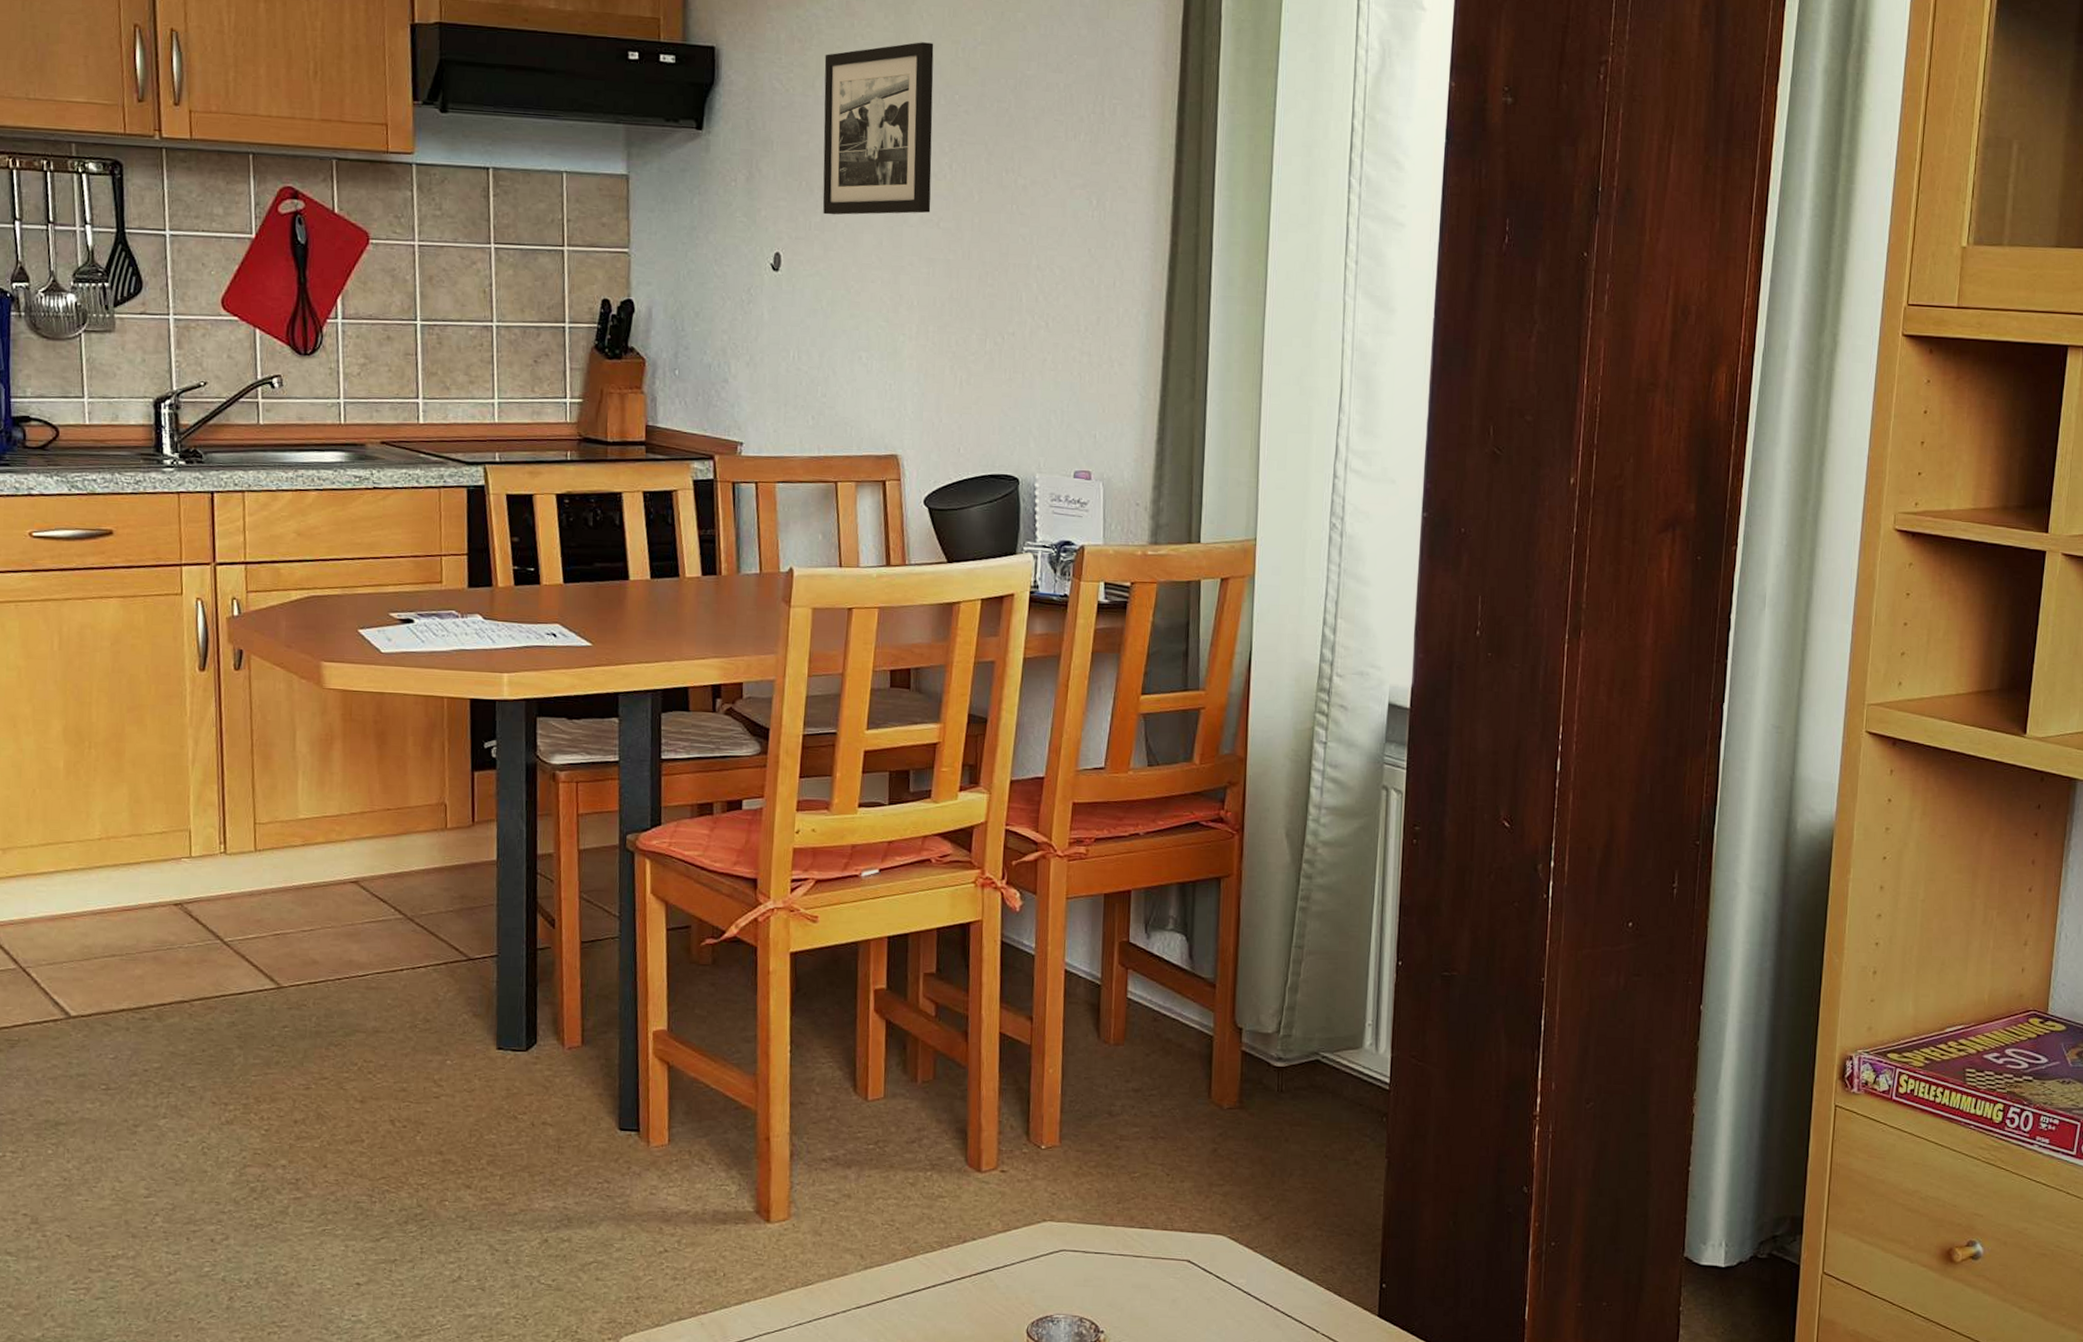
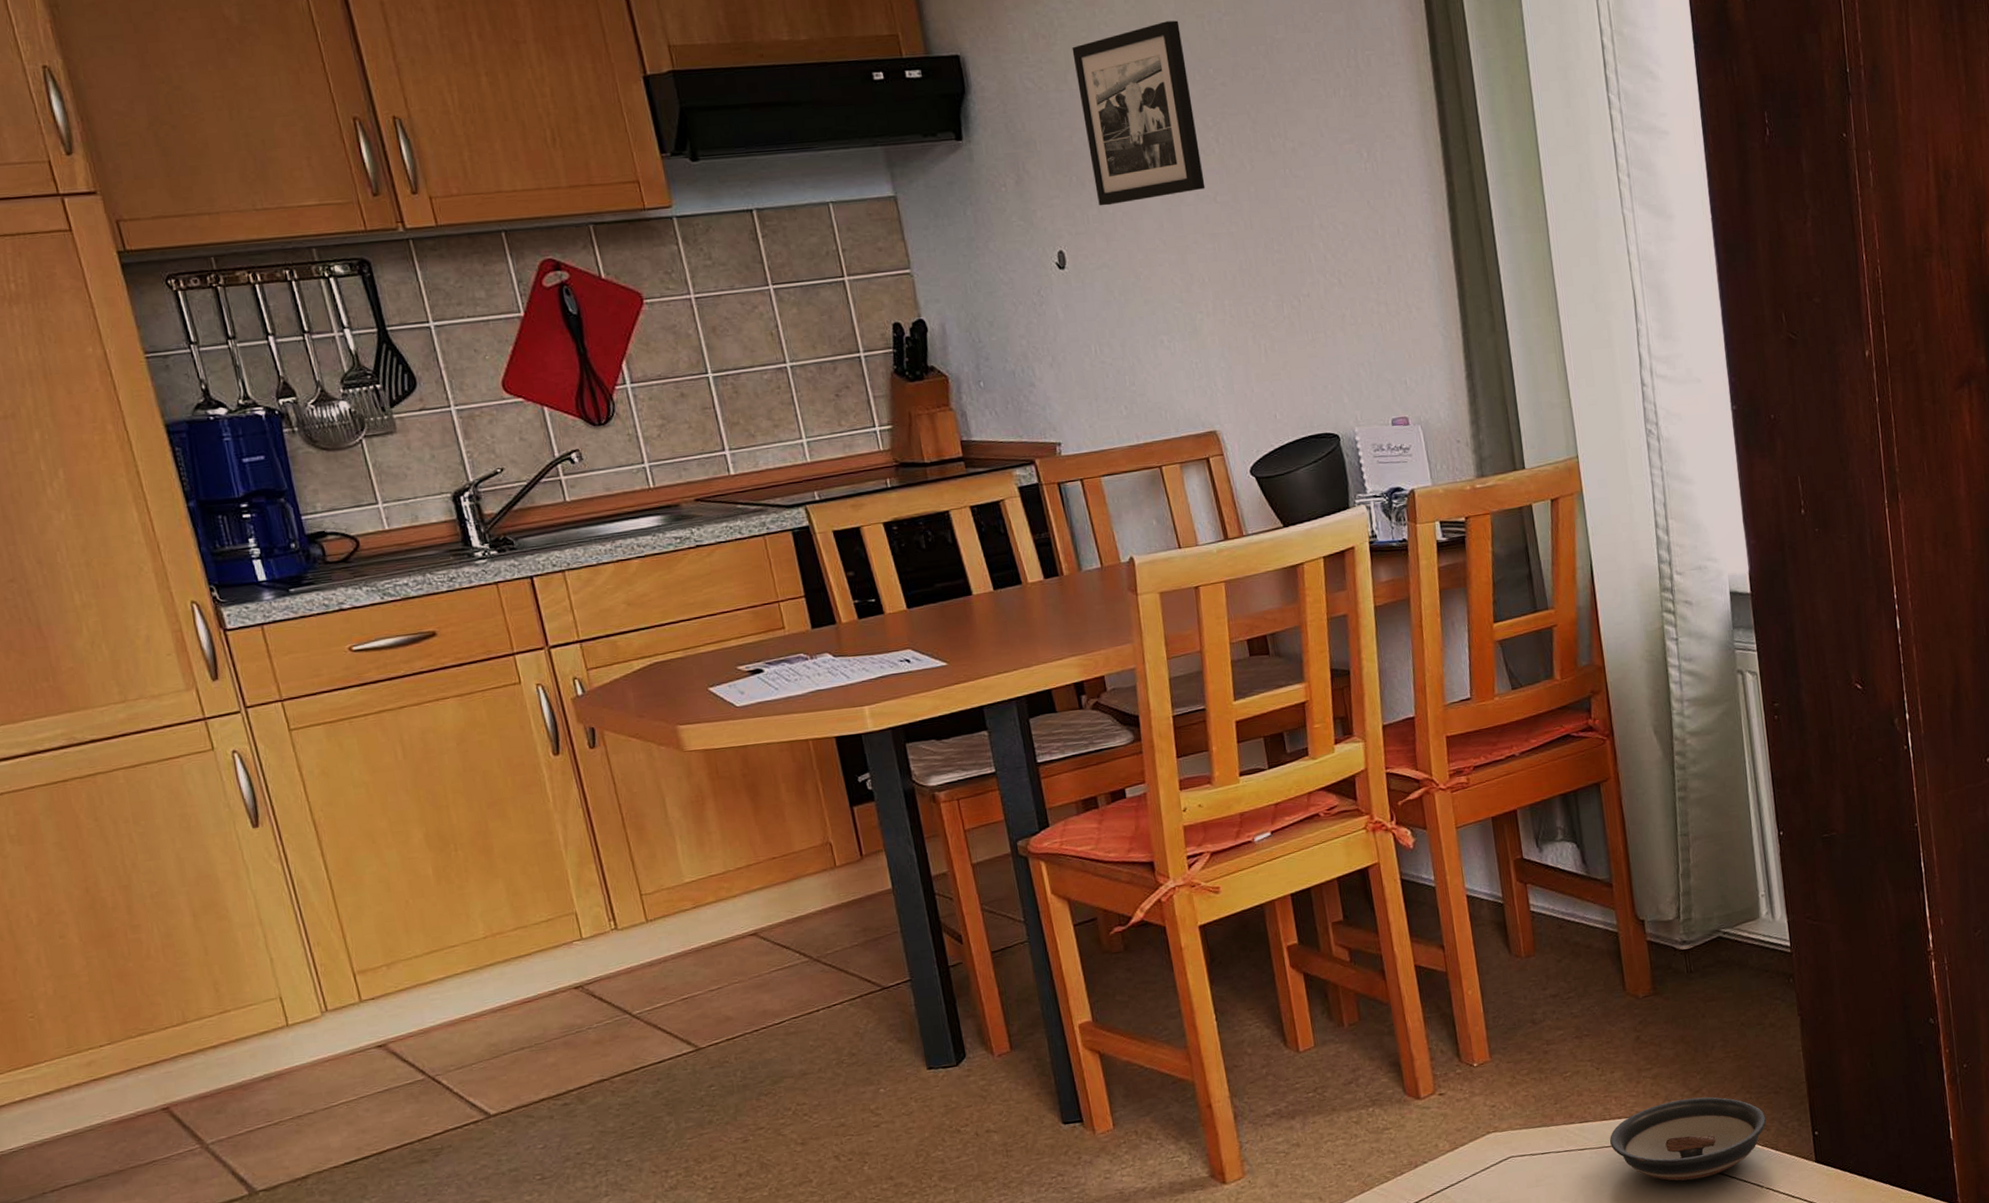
saucer: none [1167,1223,1334,1311] -> present [1610,1096,1767,1181]

